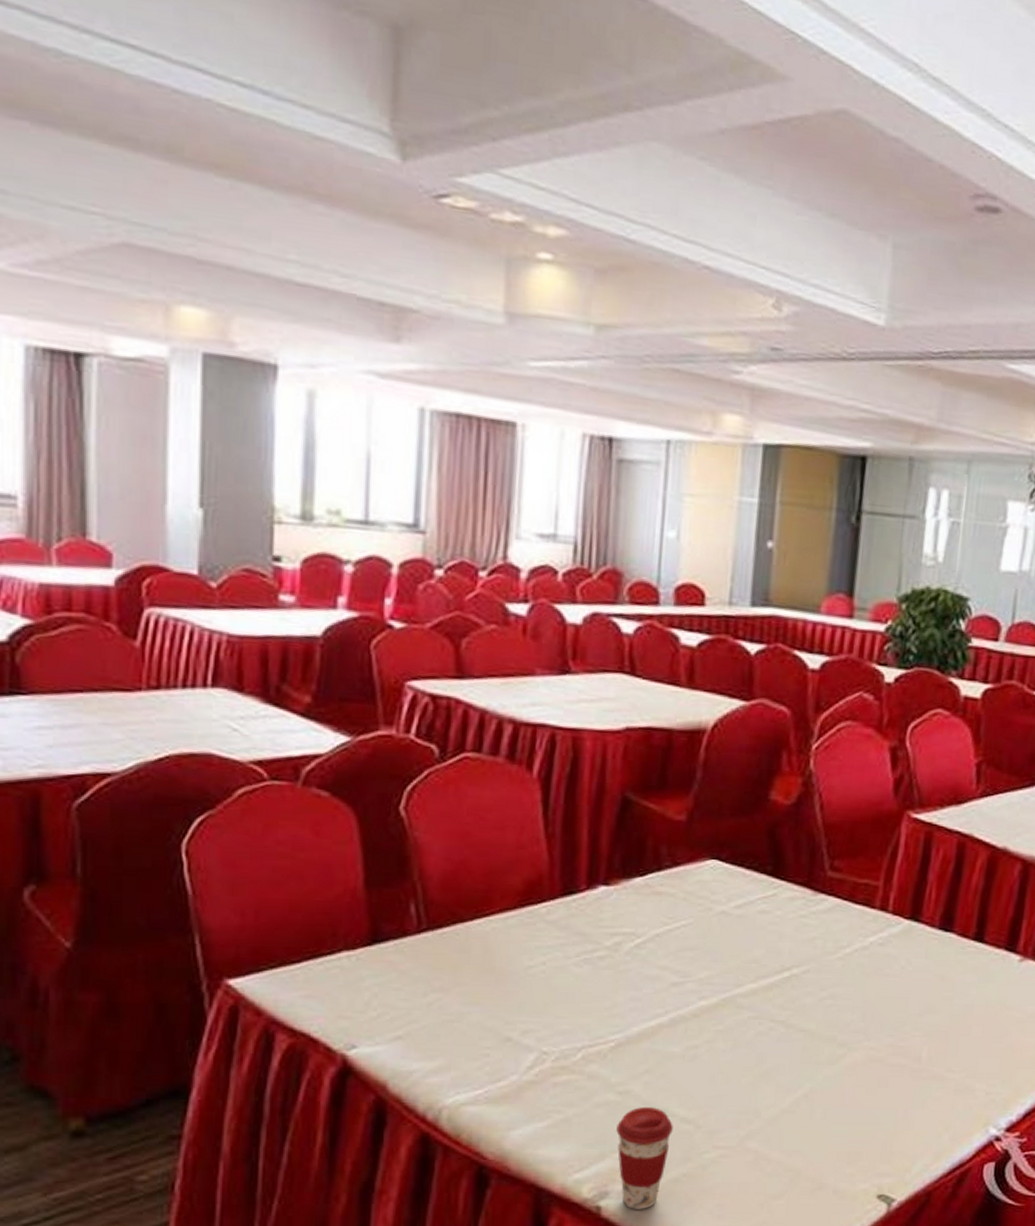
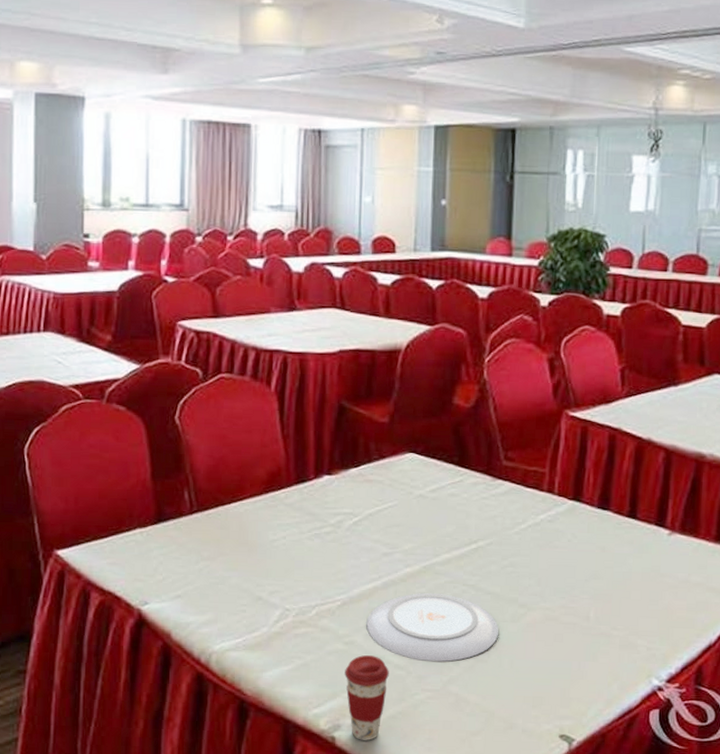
plate: none [646,1031,812,1114] -> present [366,593,499,662]

